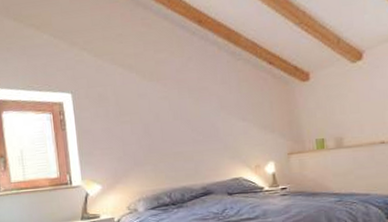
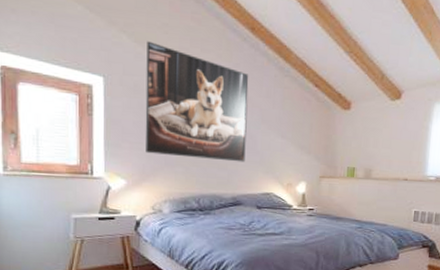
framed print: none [105,53,210,157] -> present [145,41,249,162]

